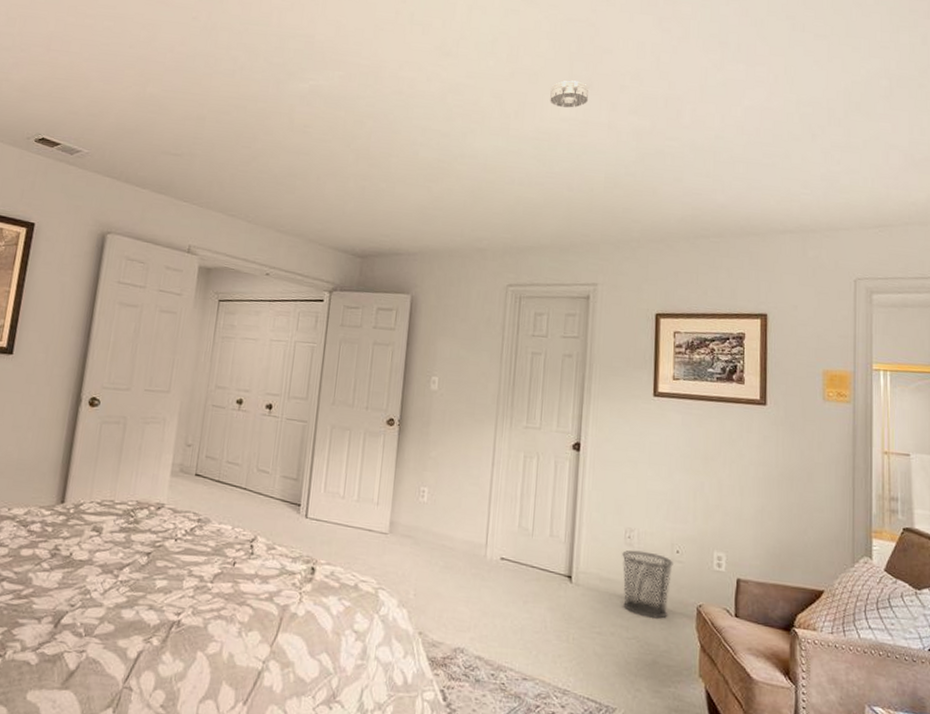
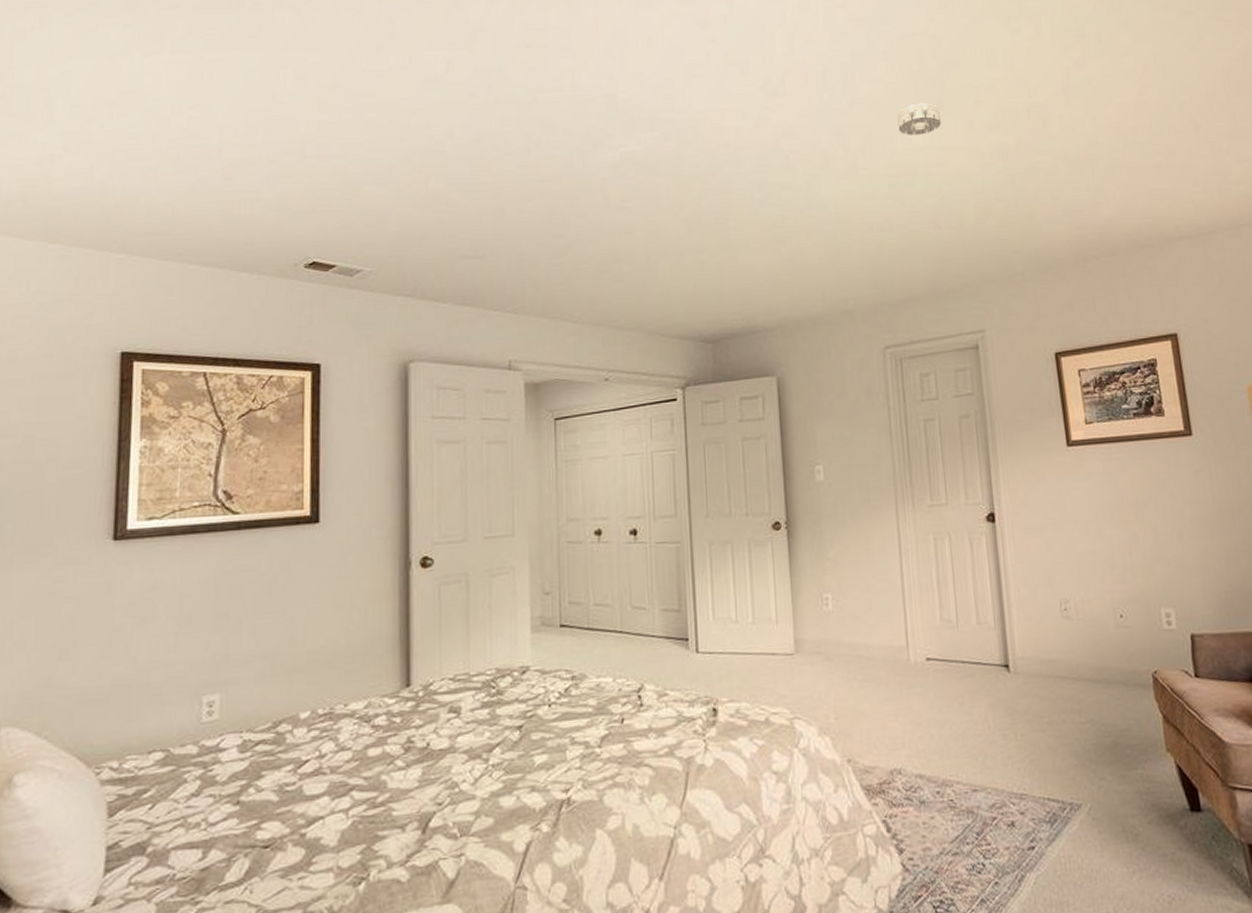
waste bin: present [622,550,674,619] -> none [1060,622,1122,697]

